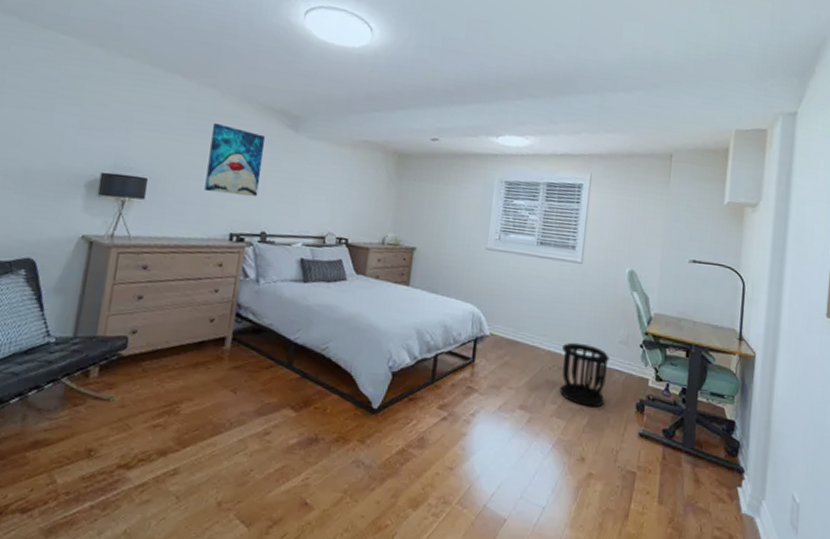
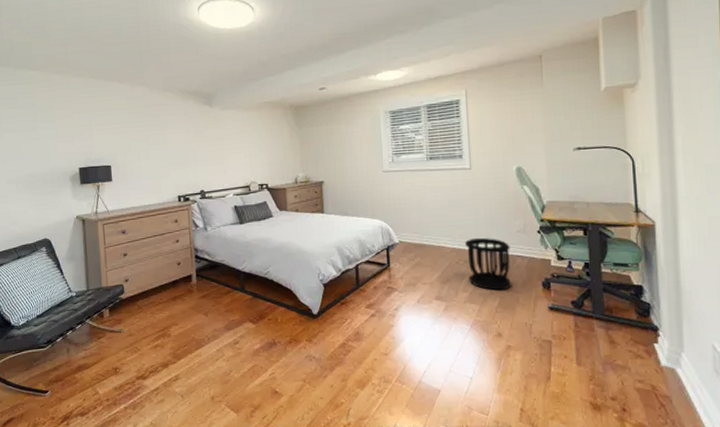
wall art: present [204,124,266,198] -> none [149,113,192,167]

